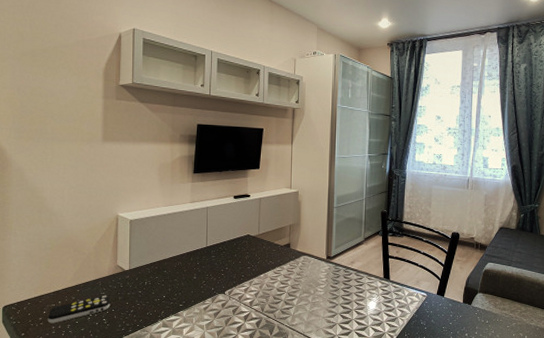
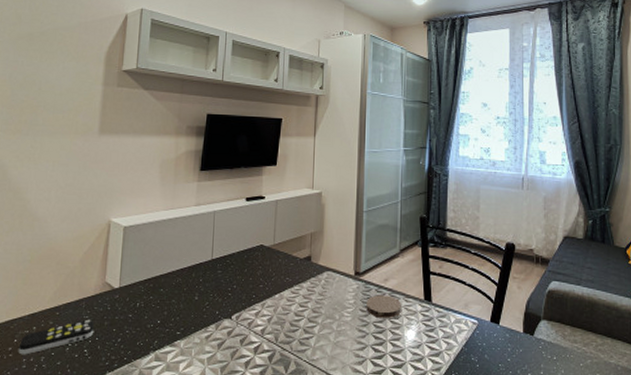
coaster: none [336,274,365,292] -> present [366,295,401,318]

